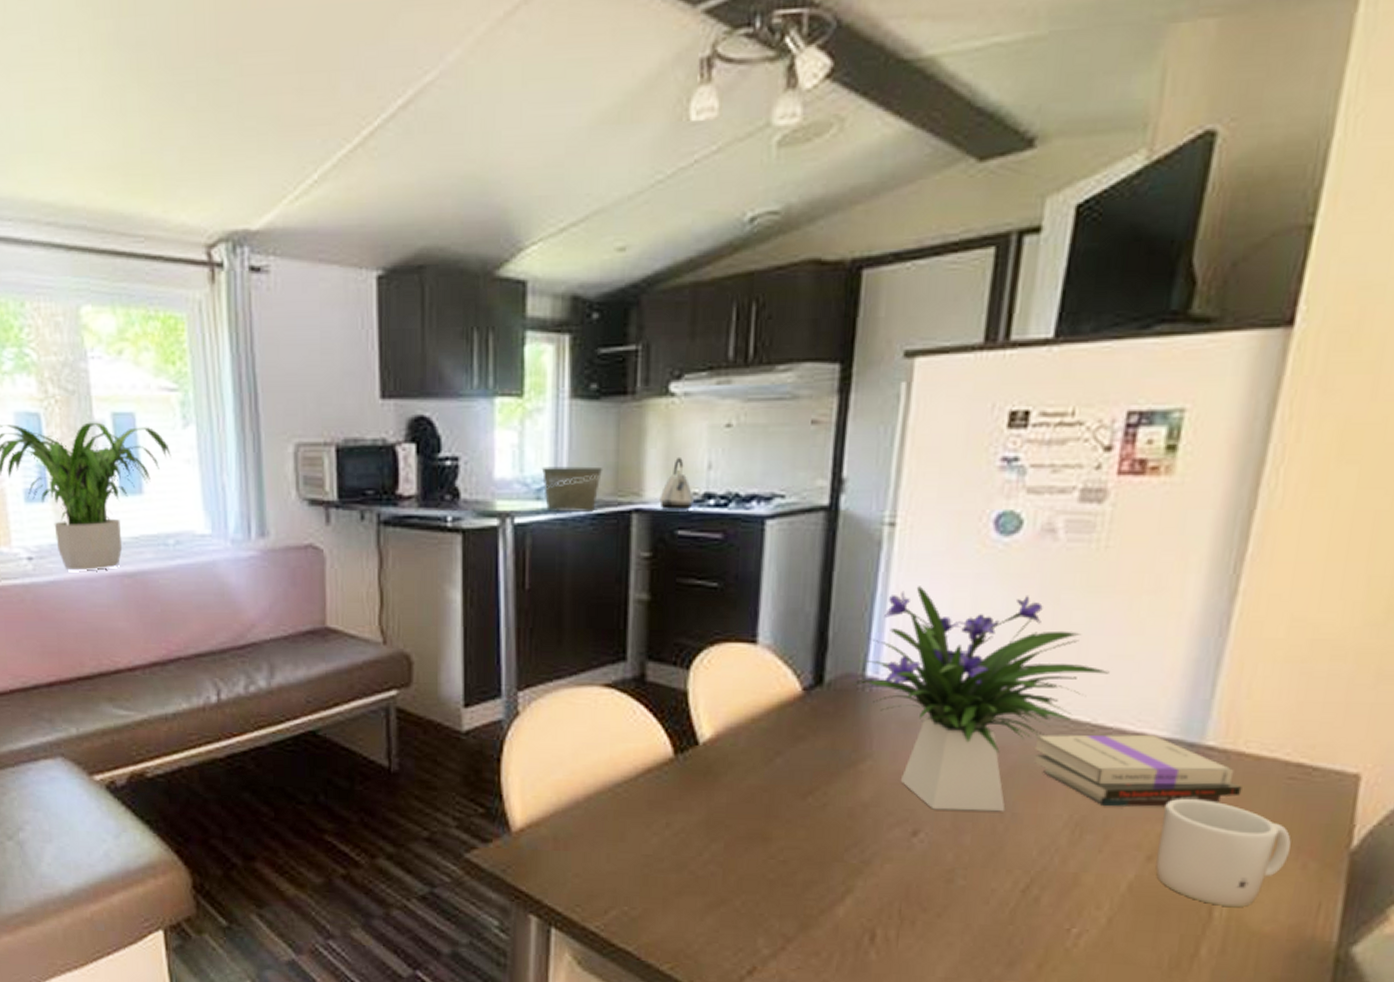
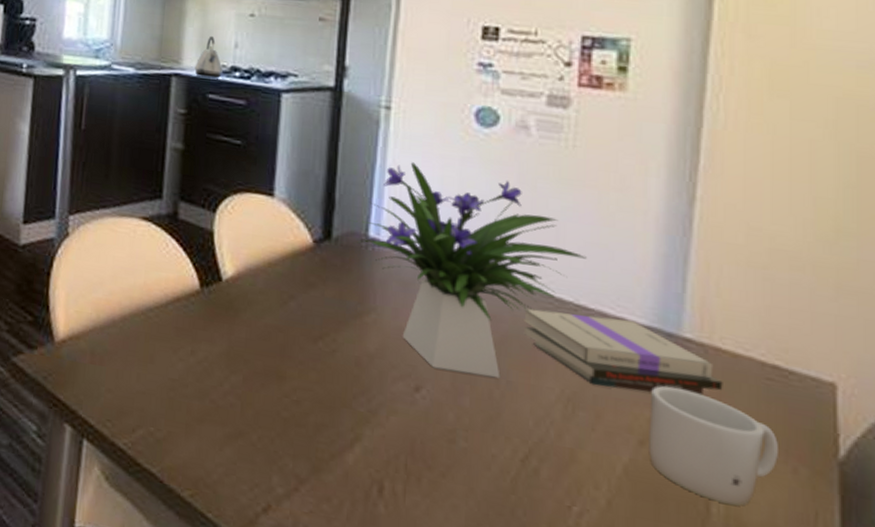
basket: present [541,466,603,512] -> none [100,32,150,72]

